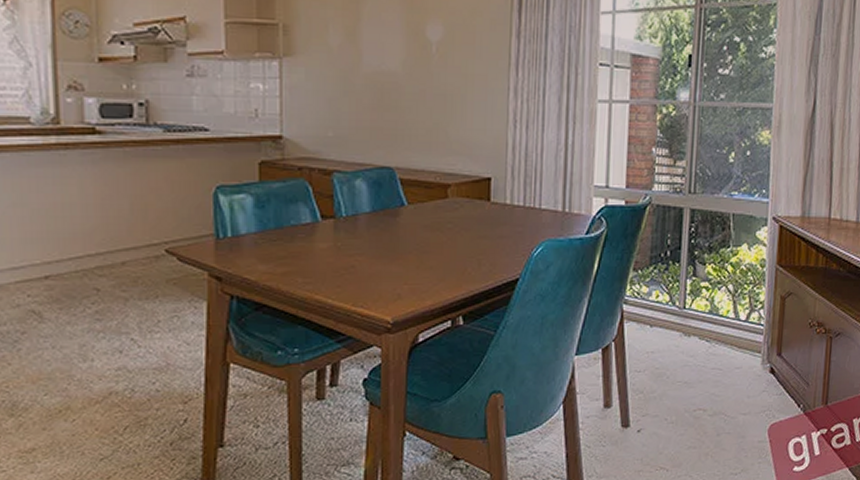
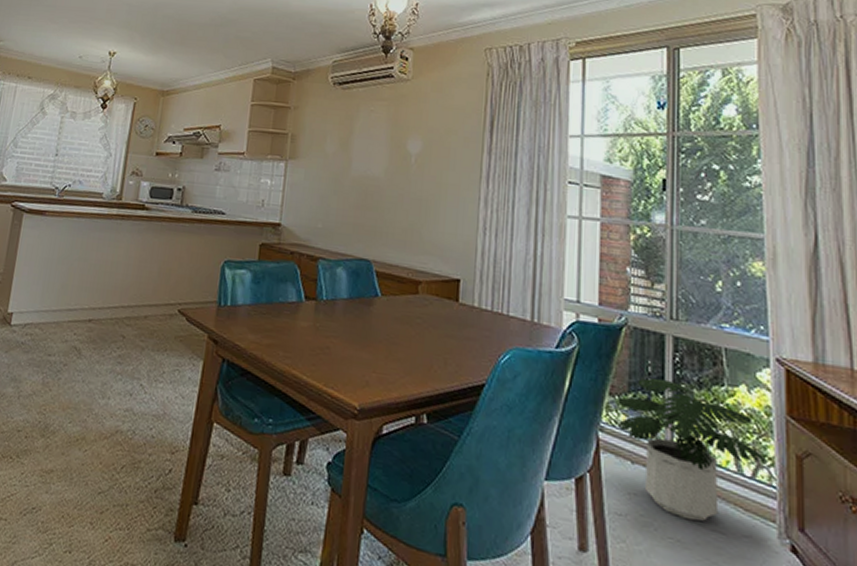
potted plant: none [639,249,760,365] -> present [616,378,769,521]

